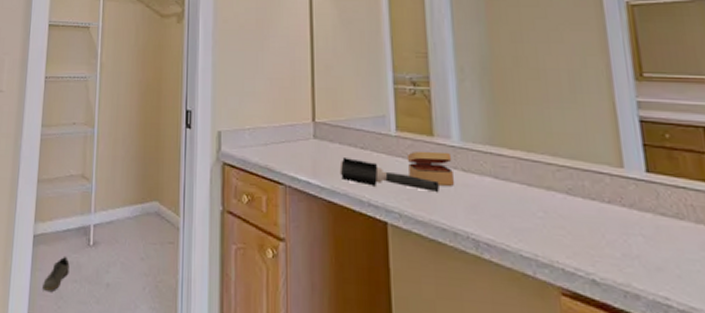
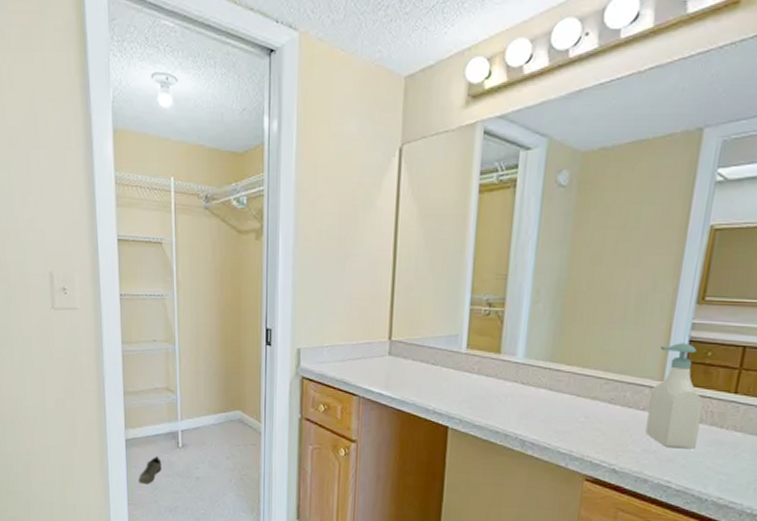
hairbrush: present [339,156,439,193] -> none [410,371,499,403]
jewelry box: present [406,151,454,186] -> none [473,366,514,397]
soap bottle: none [609,123,687,254] -> present [645,343,703,449]

